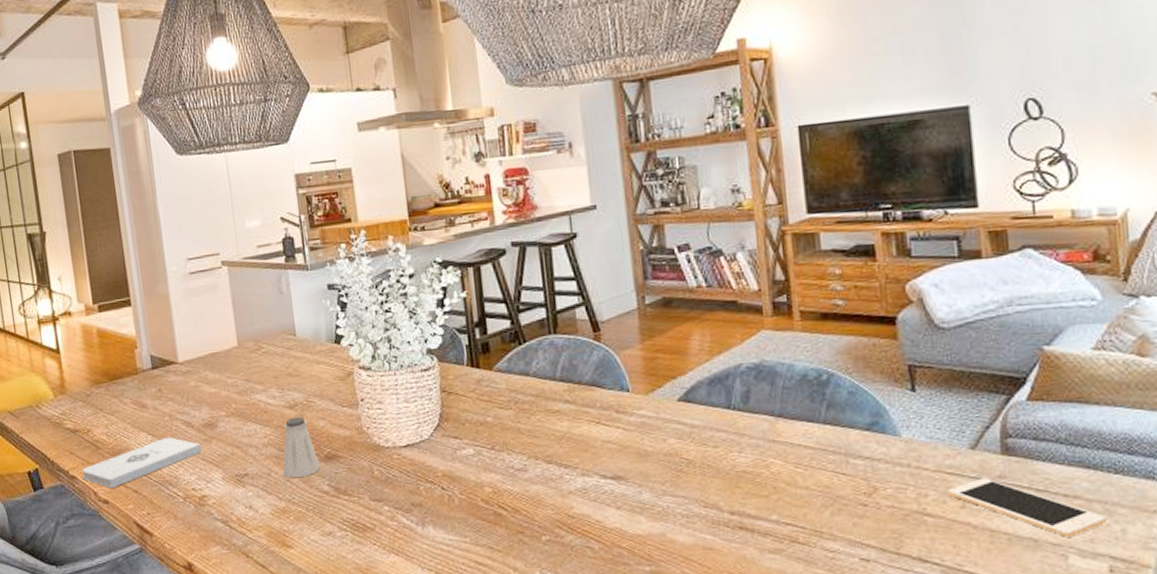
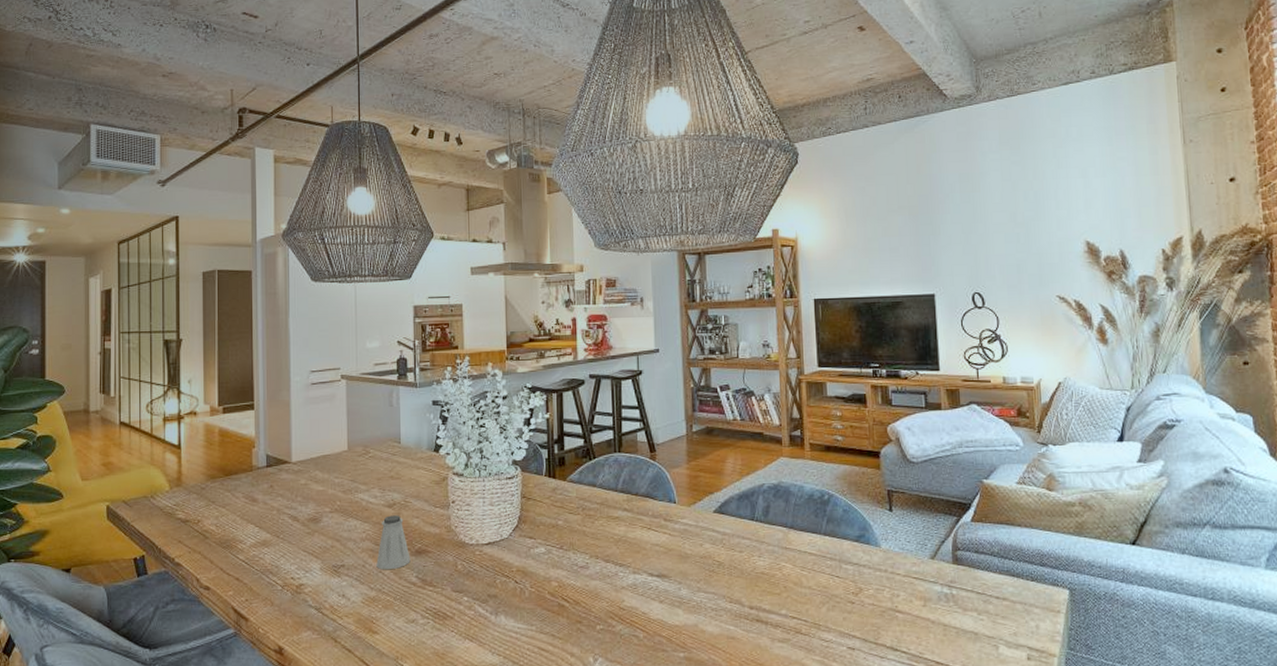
notepad: present [81,437,202,489] -> none [187,529,304,576]
cell phone: present [948,477,1106,537] -> none [914,582,1025,631]

